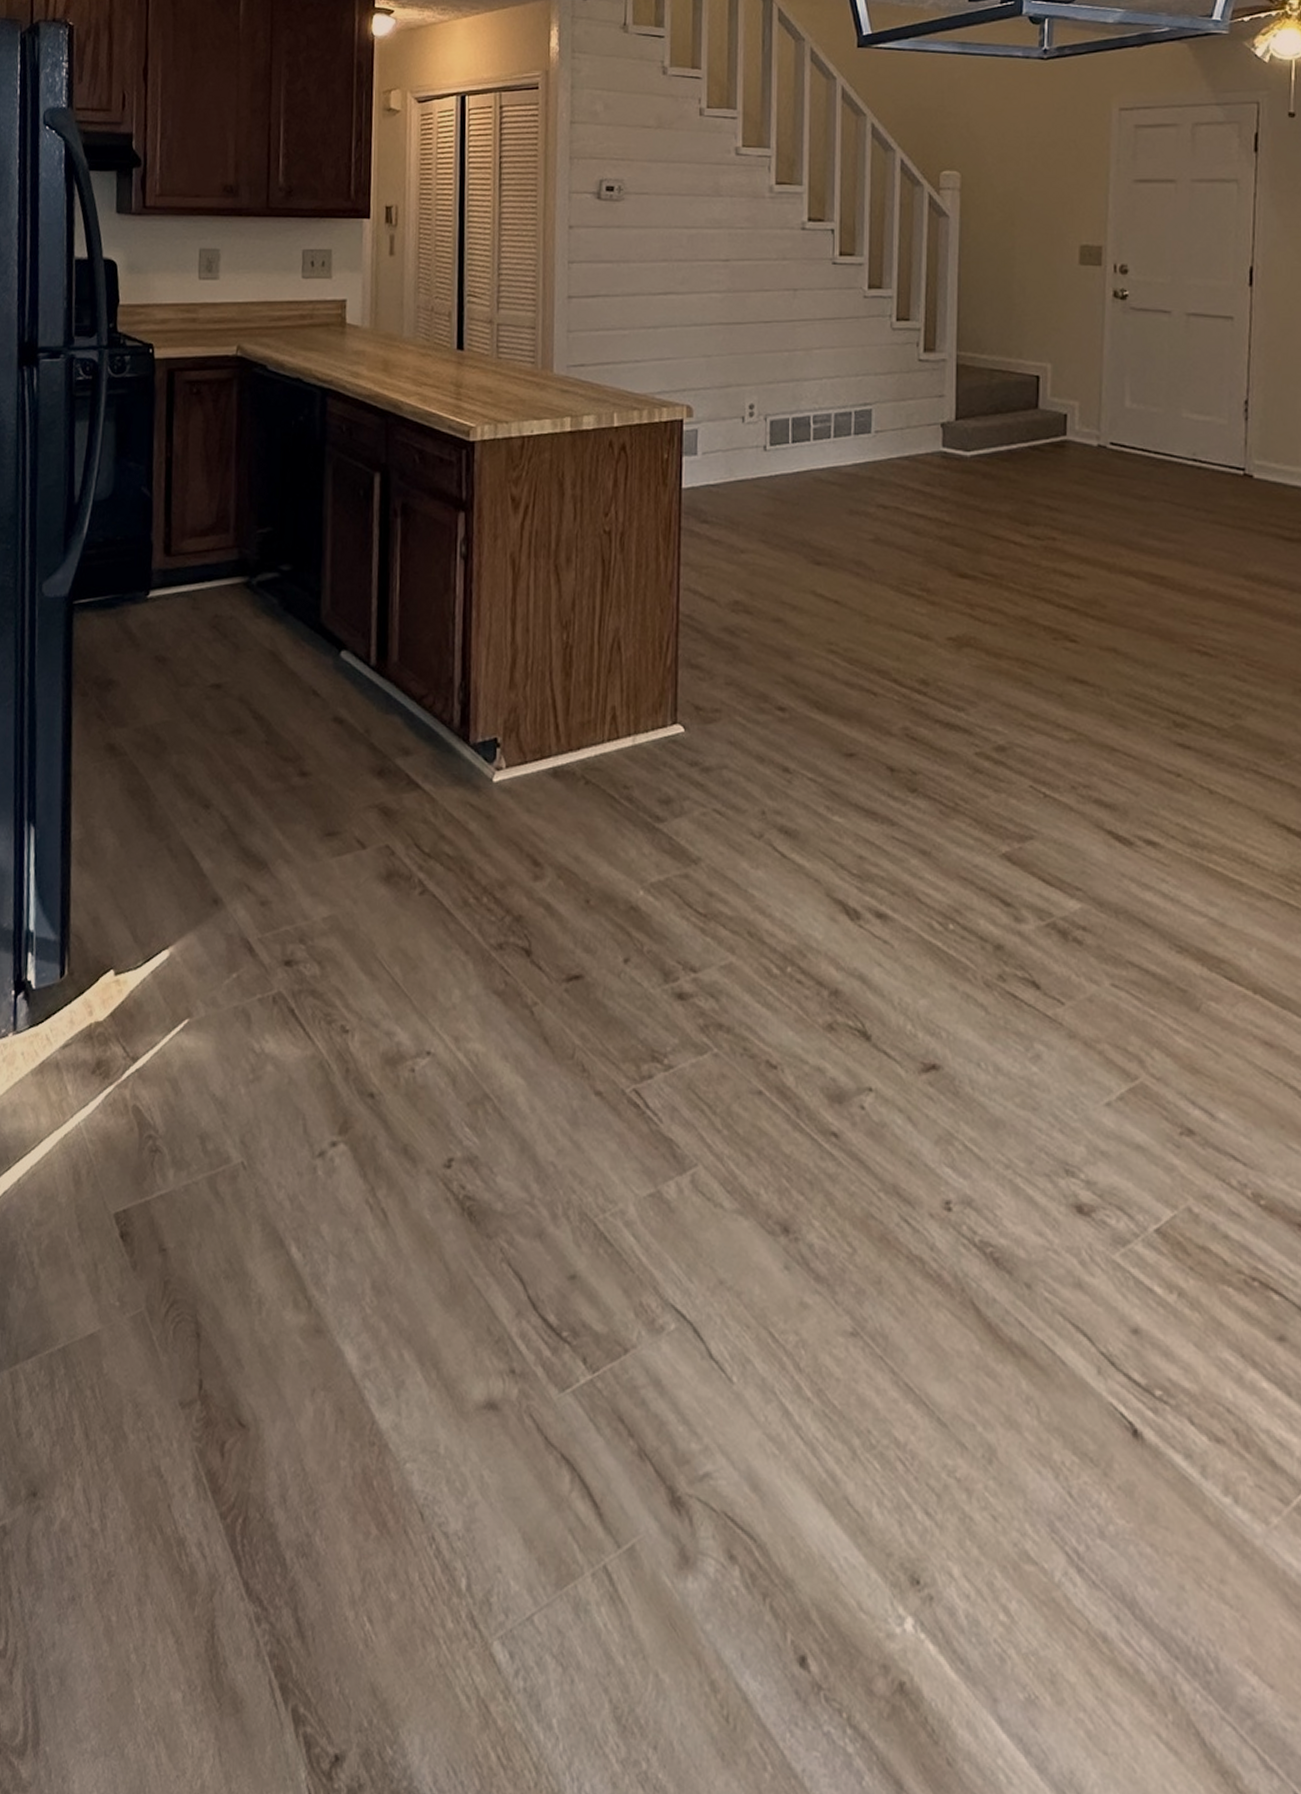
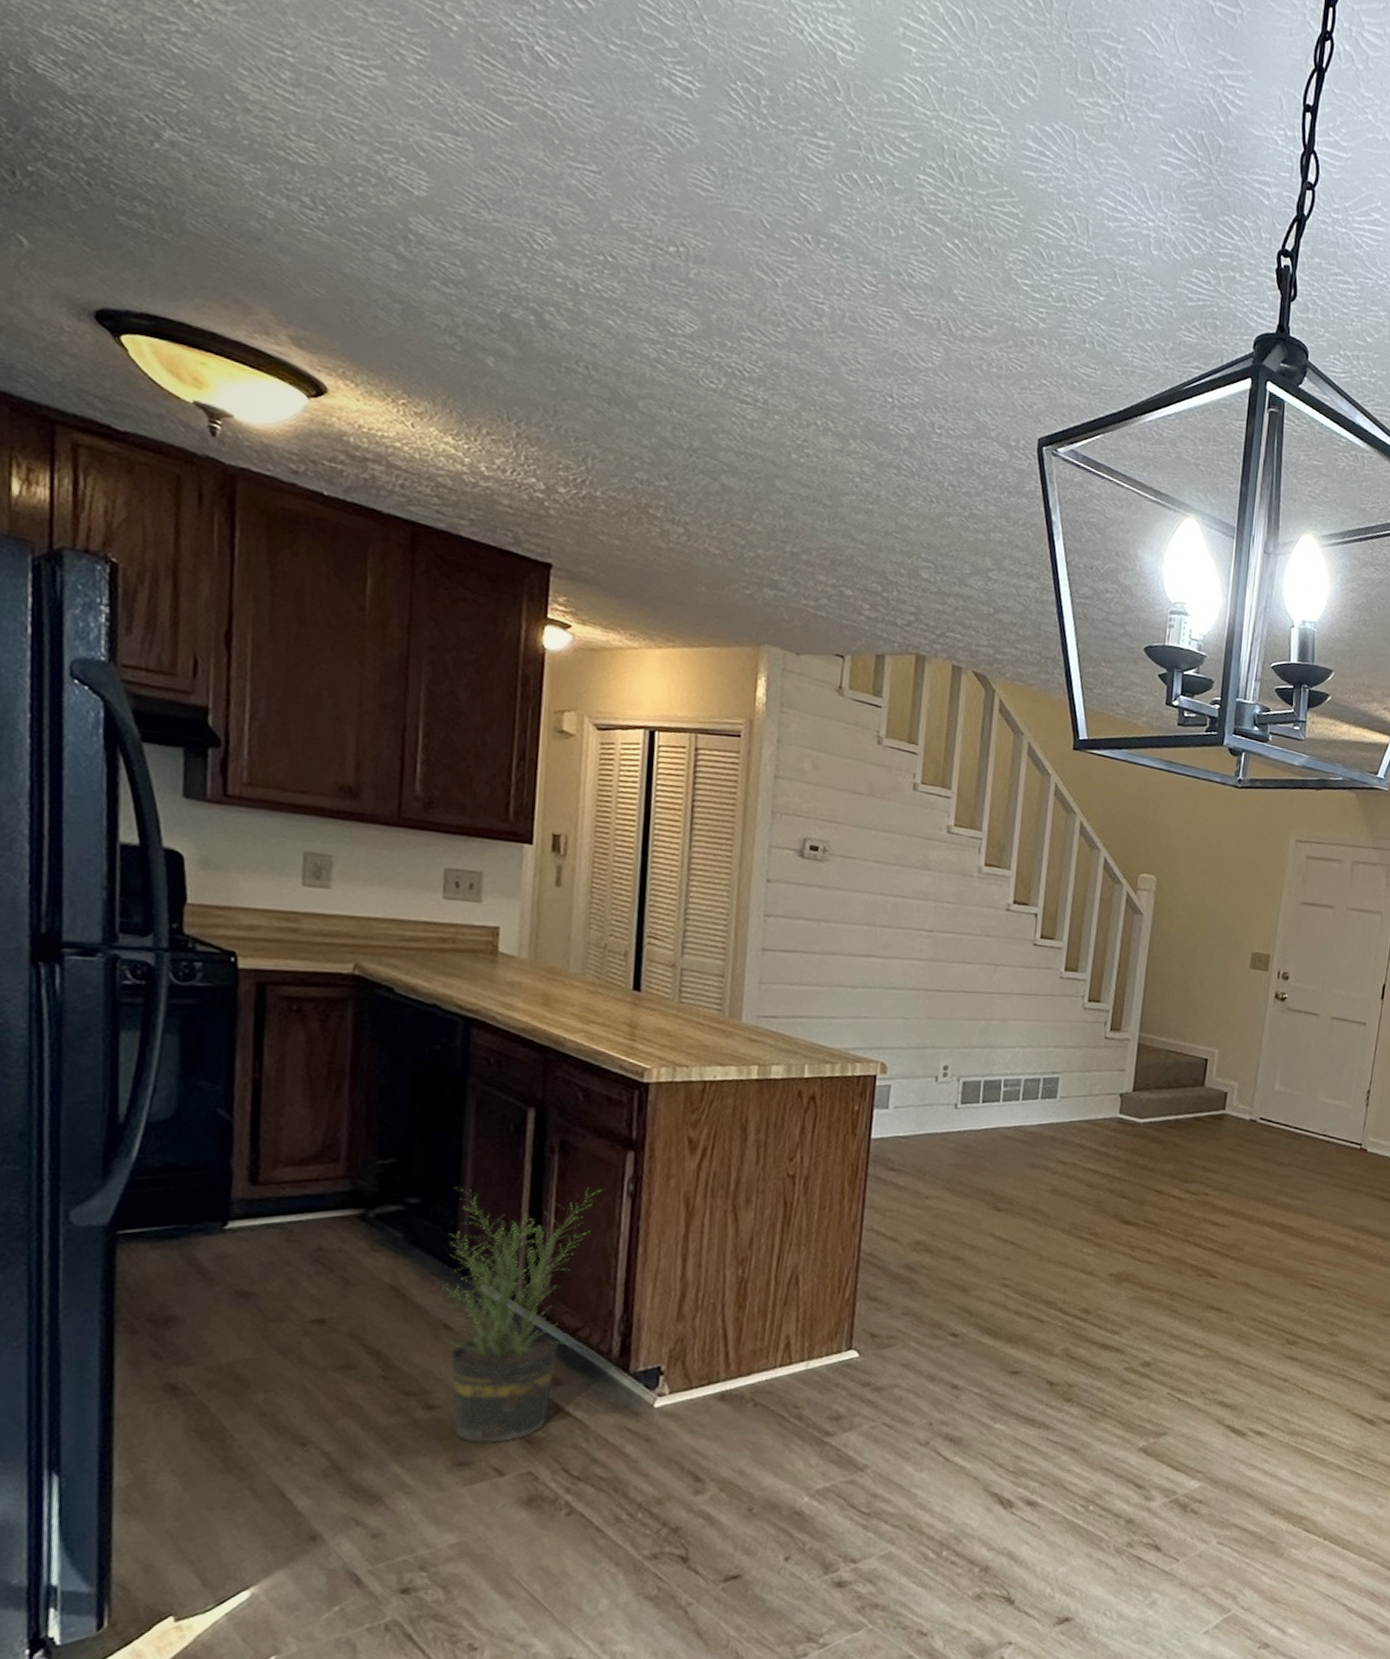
potted plant: none [310,551,438,814] -> present [441,1187,601,1443]

